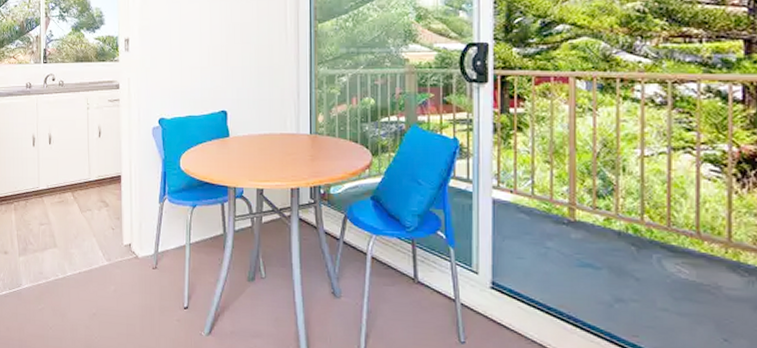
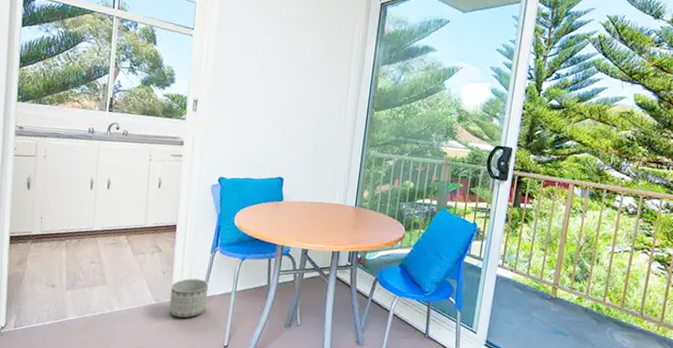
planter: none [122,233,161,278] -> present [168,278,209,318]

